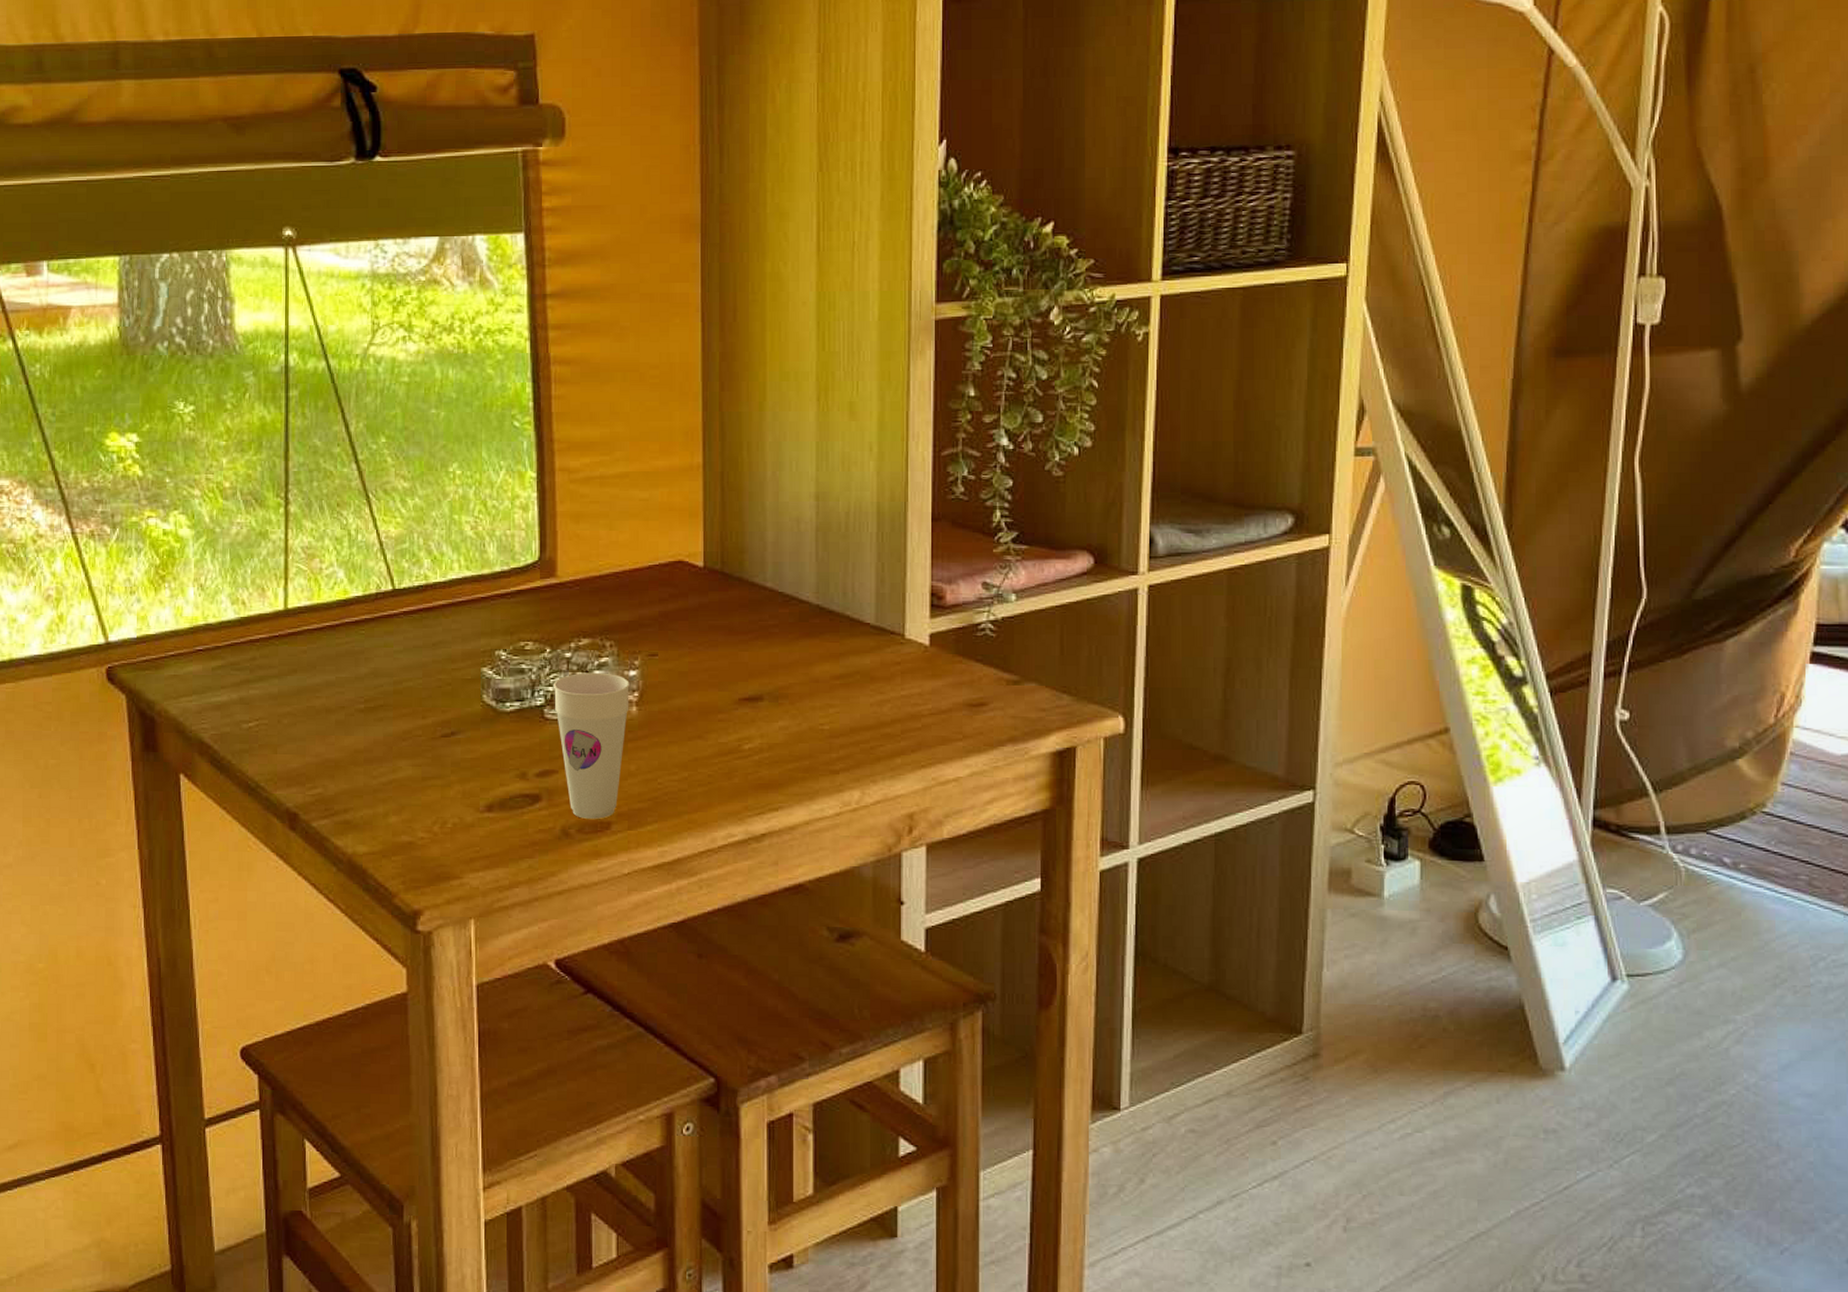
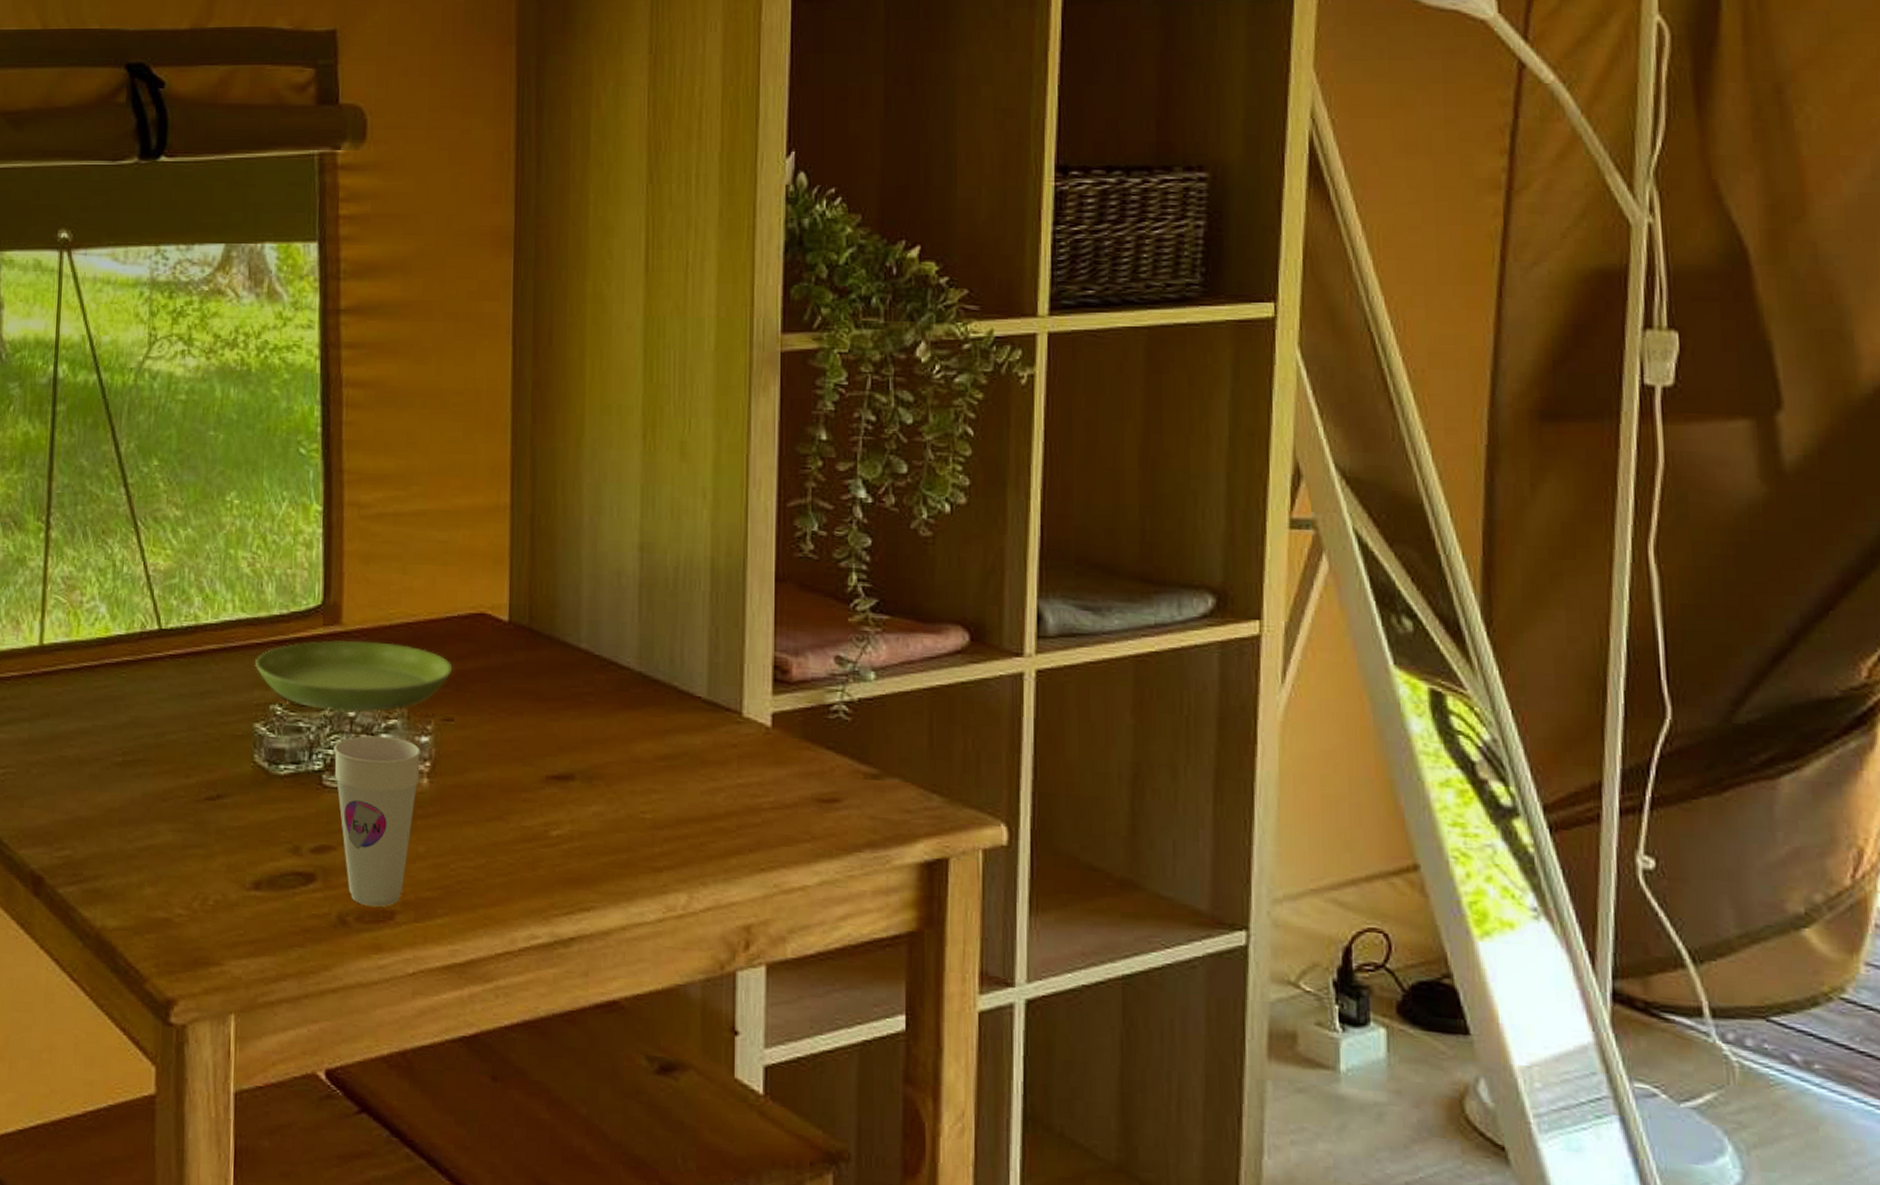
saucer: none [481,590,656,654] -> present [255,639,453,713]

